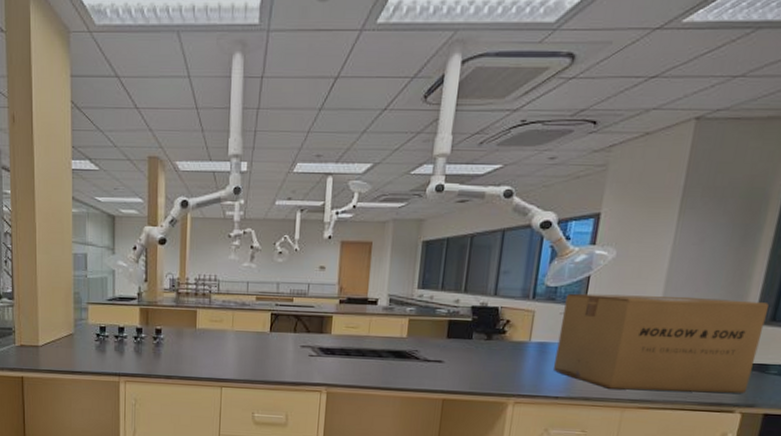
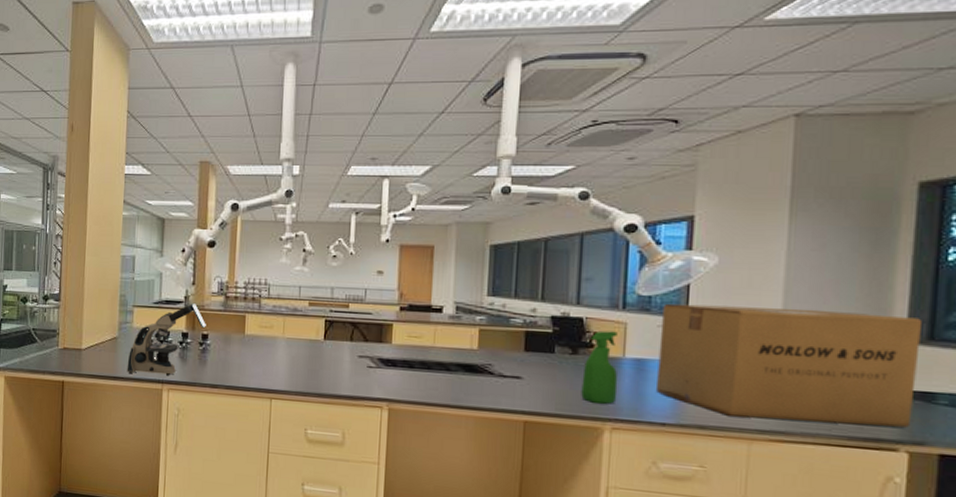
microscope: none [84,300,159,369] -> present [126,303,206,376]
spray bottle: none [491,318,527,382] -> present [581,330,618,404]

